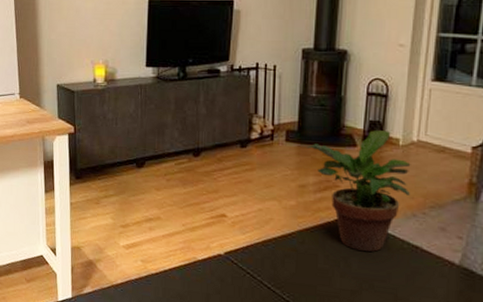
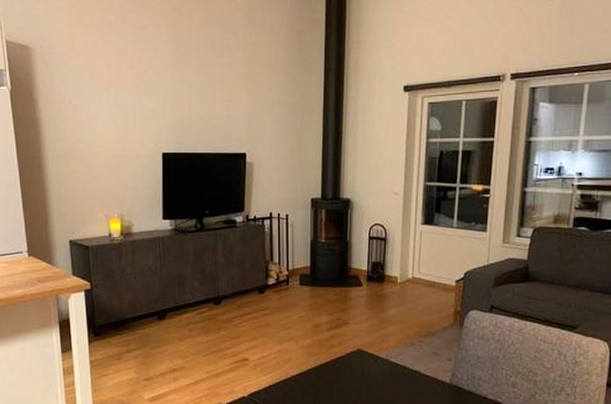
potted plant: present [306,130,411,252] -> none [318,271,408,380]

